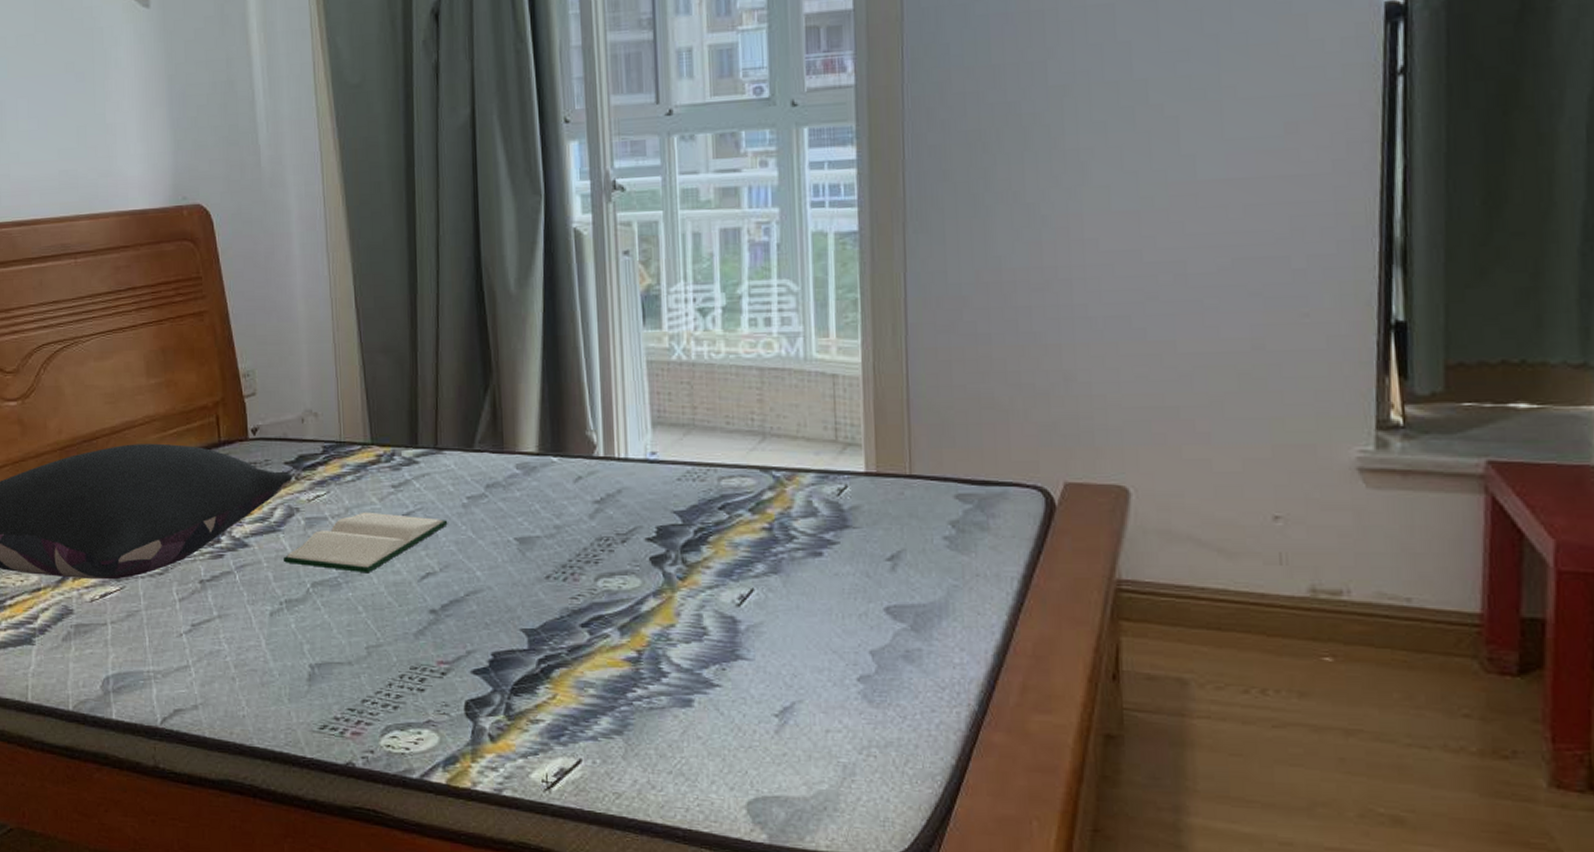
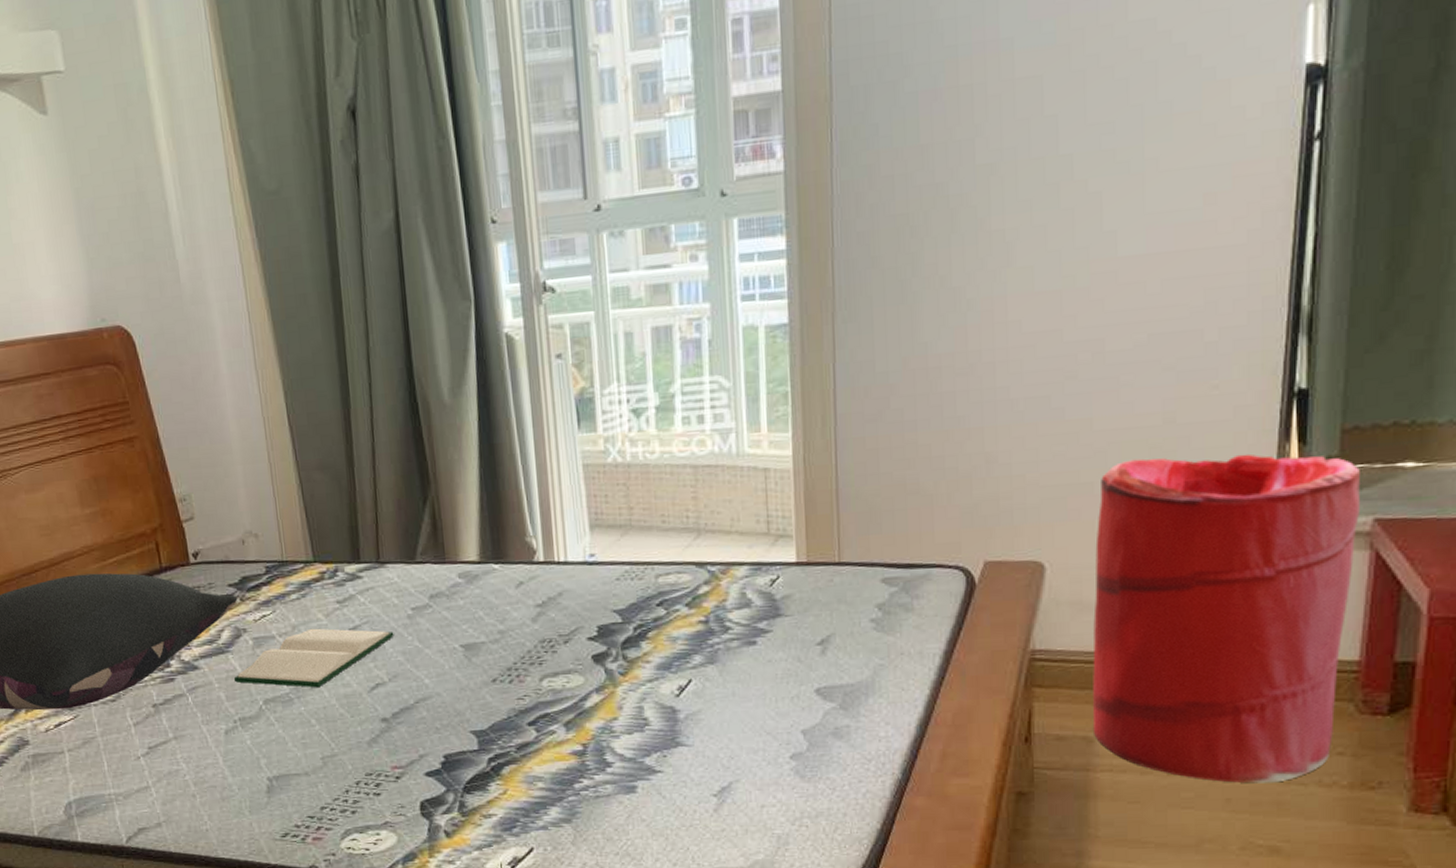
laundry hamper: none [1183,385,1471,744] -> present [1092,453,1360,784]

